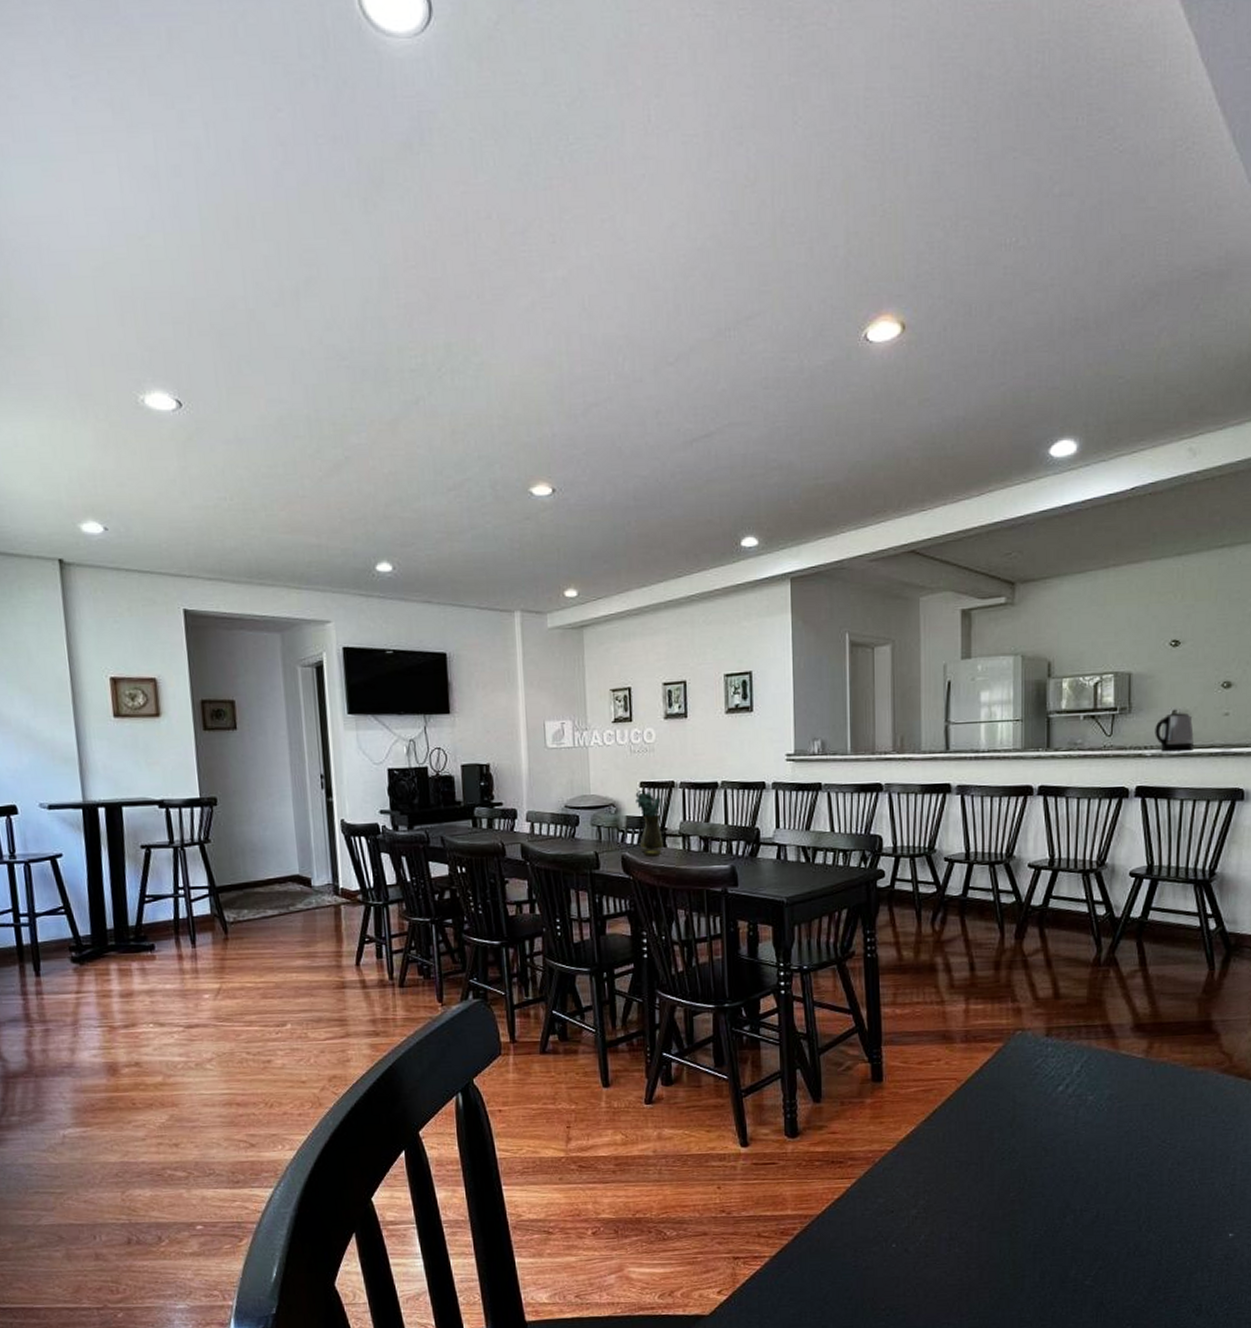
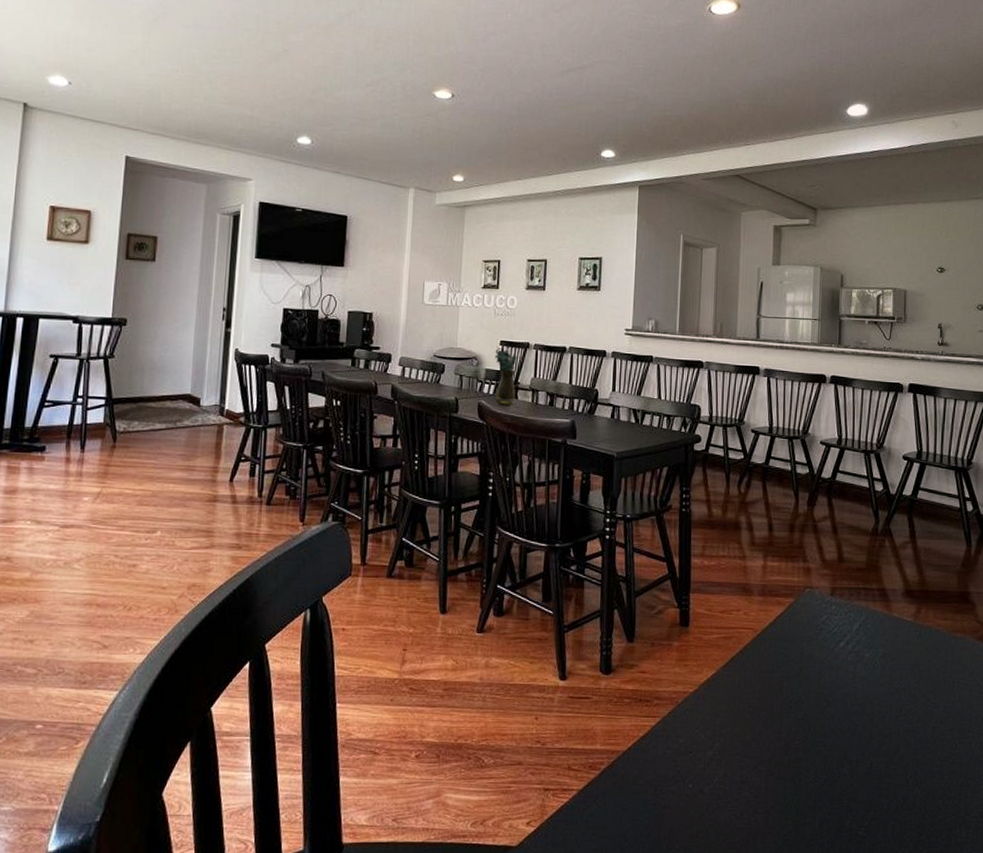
kettle: present [1155,712,1194,753] -> none [924,326,955,359]

